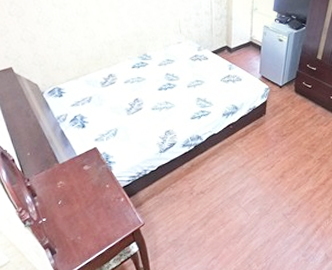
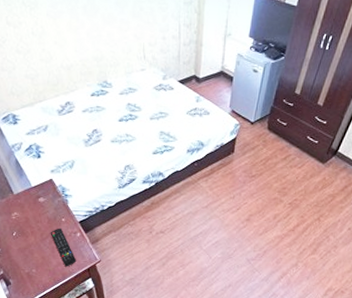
remote control: none [96,194,121,232] -> present [51,228,77,267]

